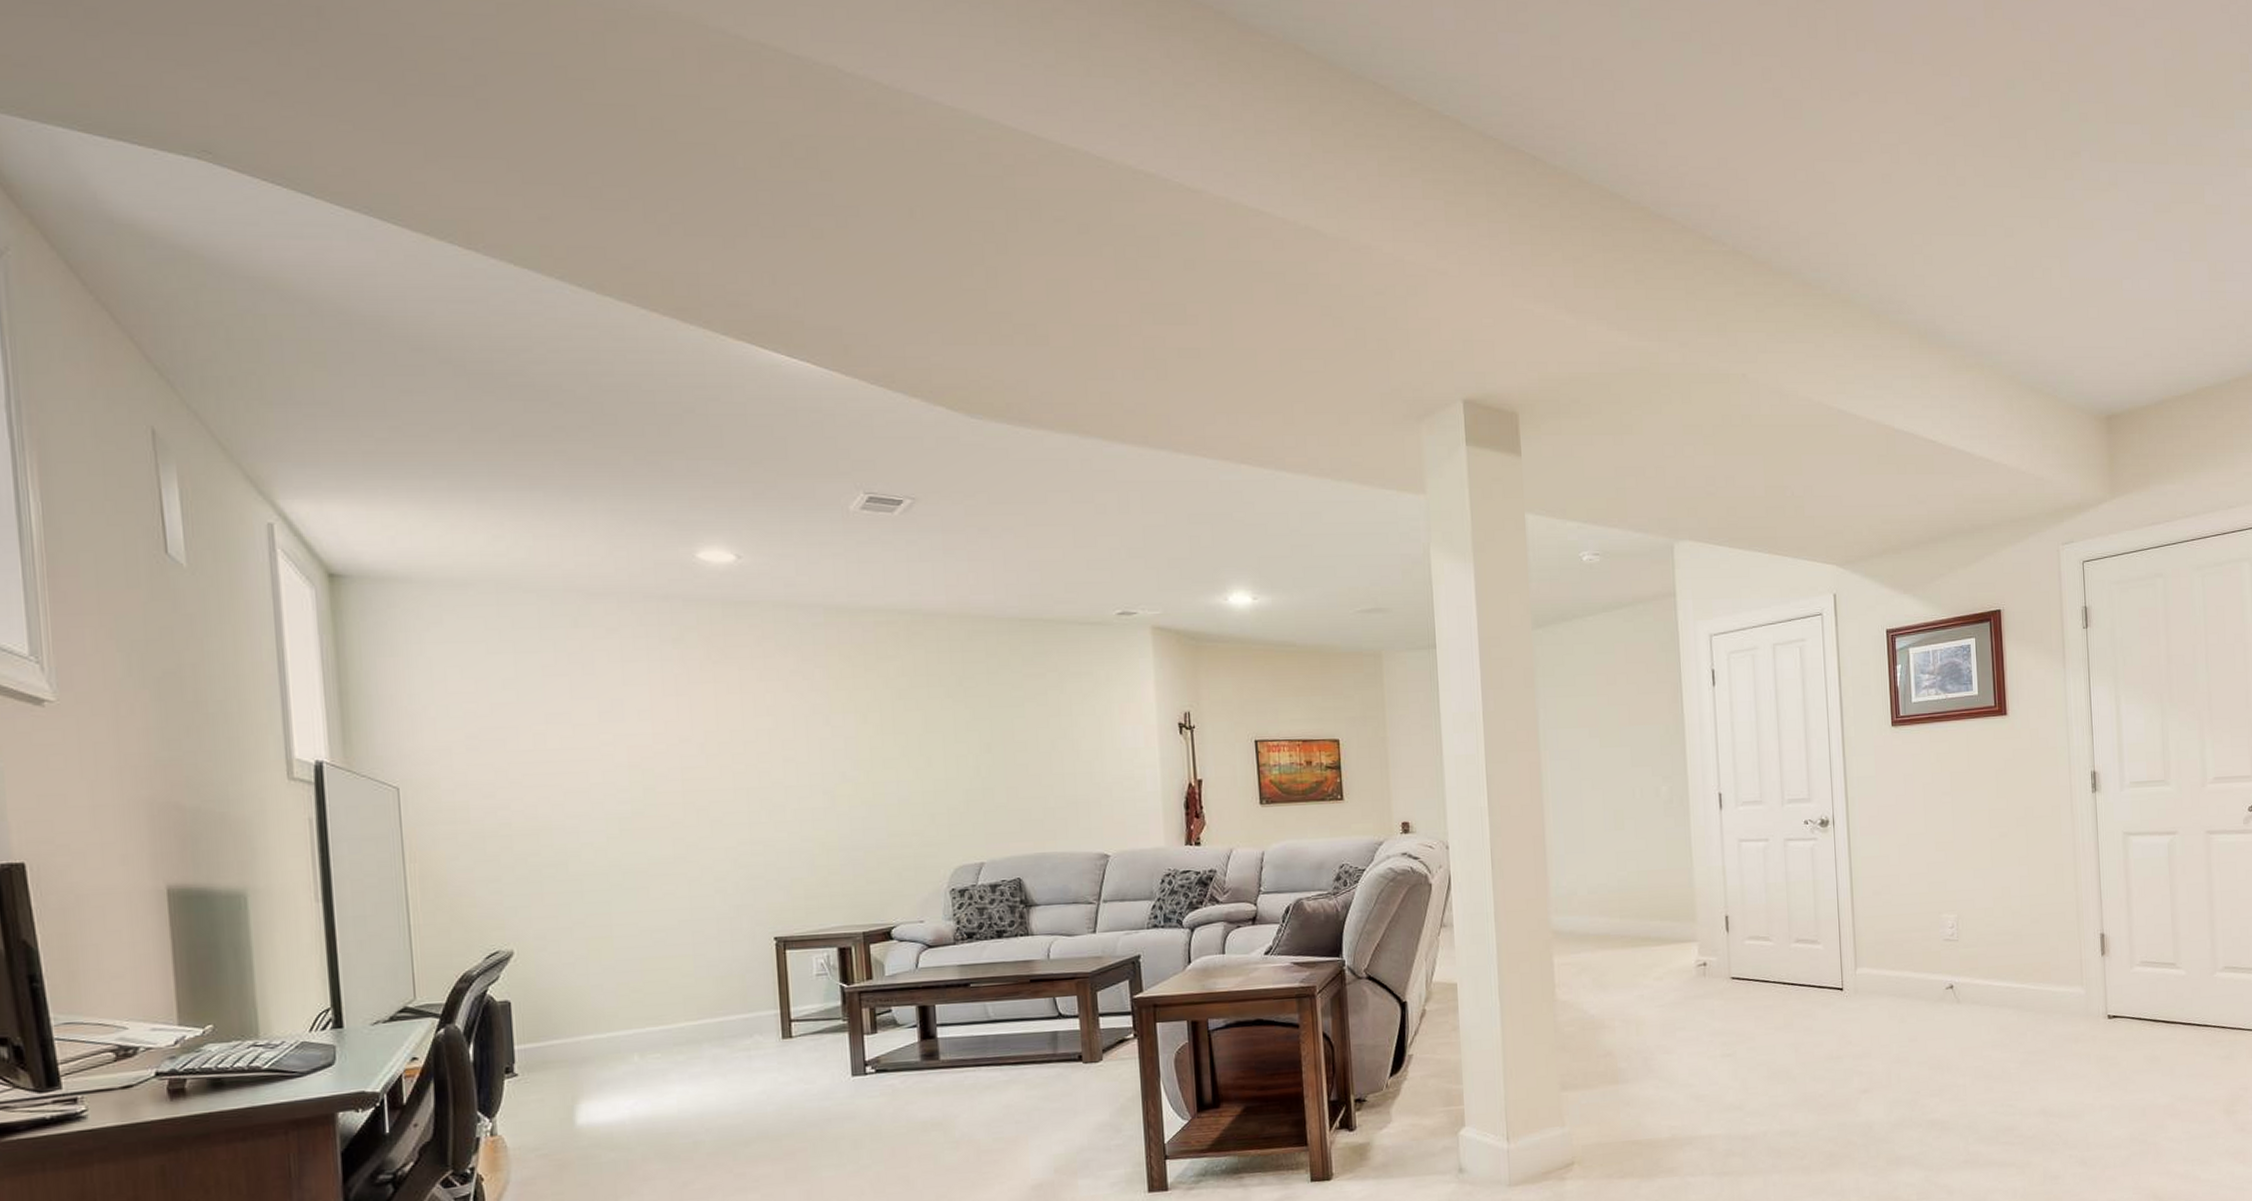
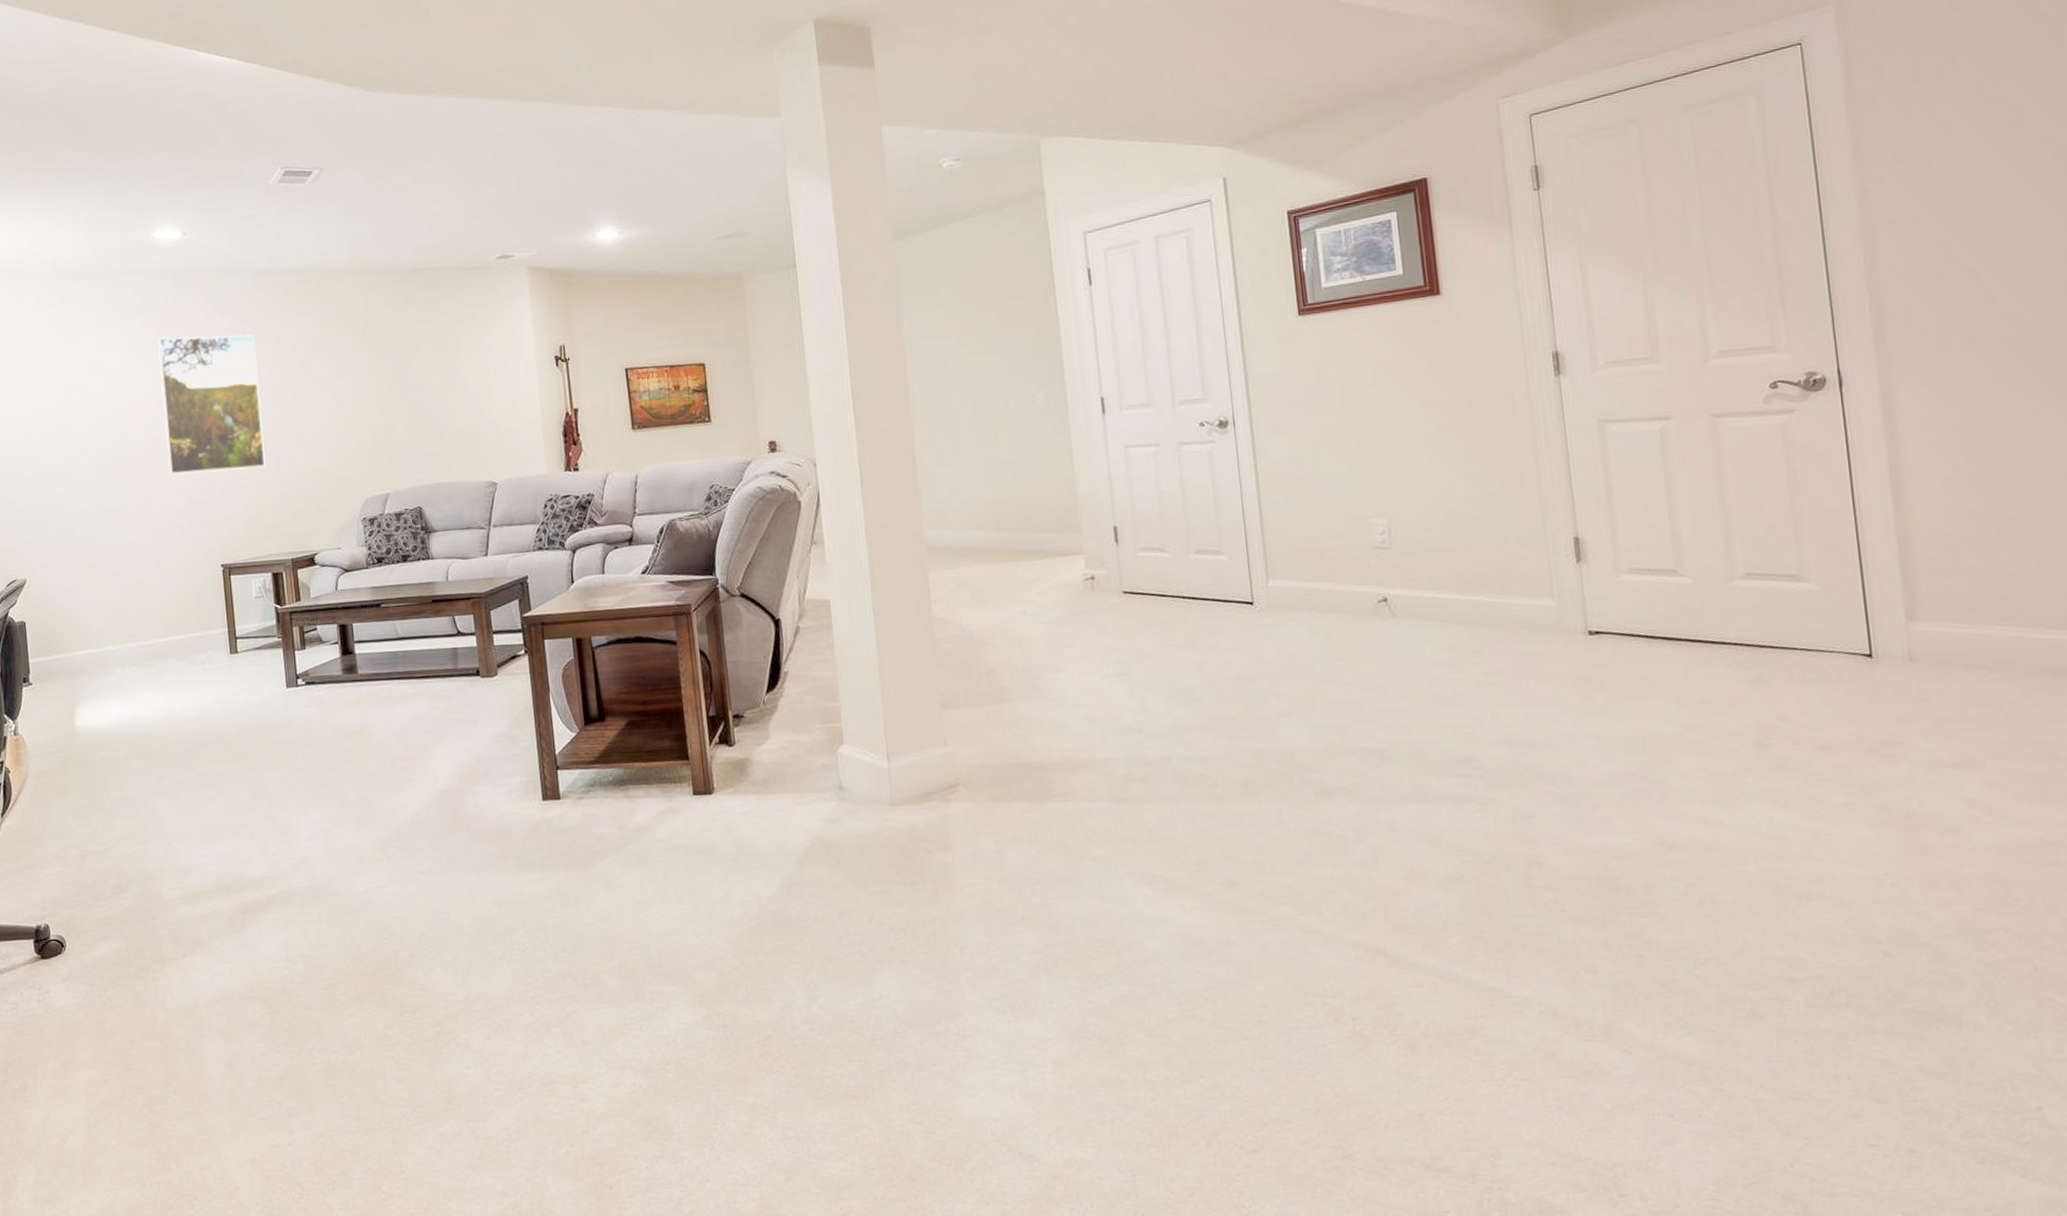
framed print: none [700,675,834,833] -> present [158,335,266,474]

